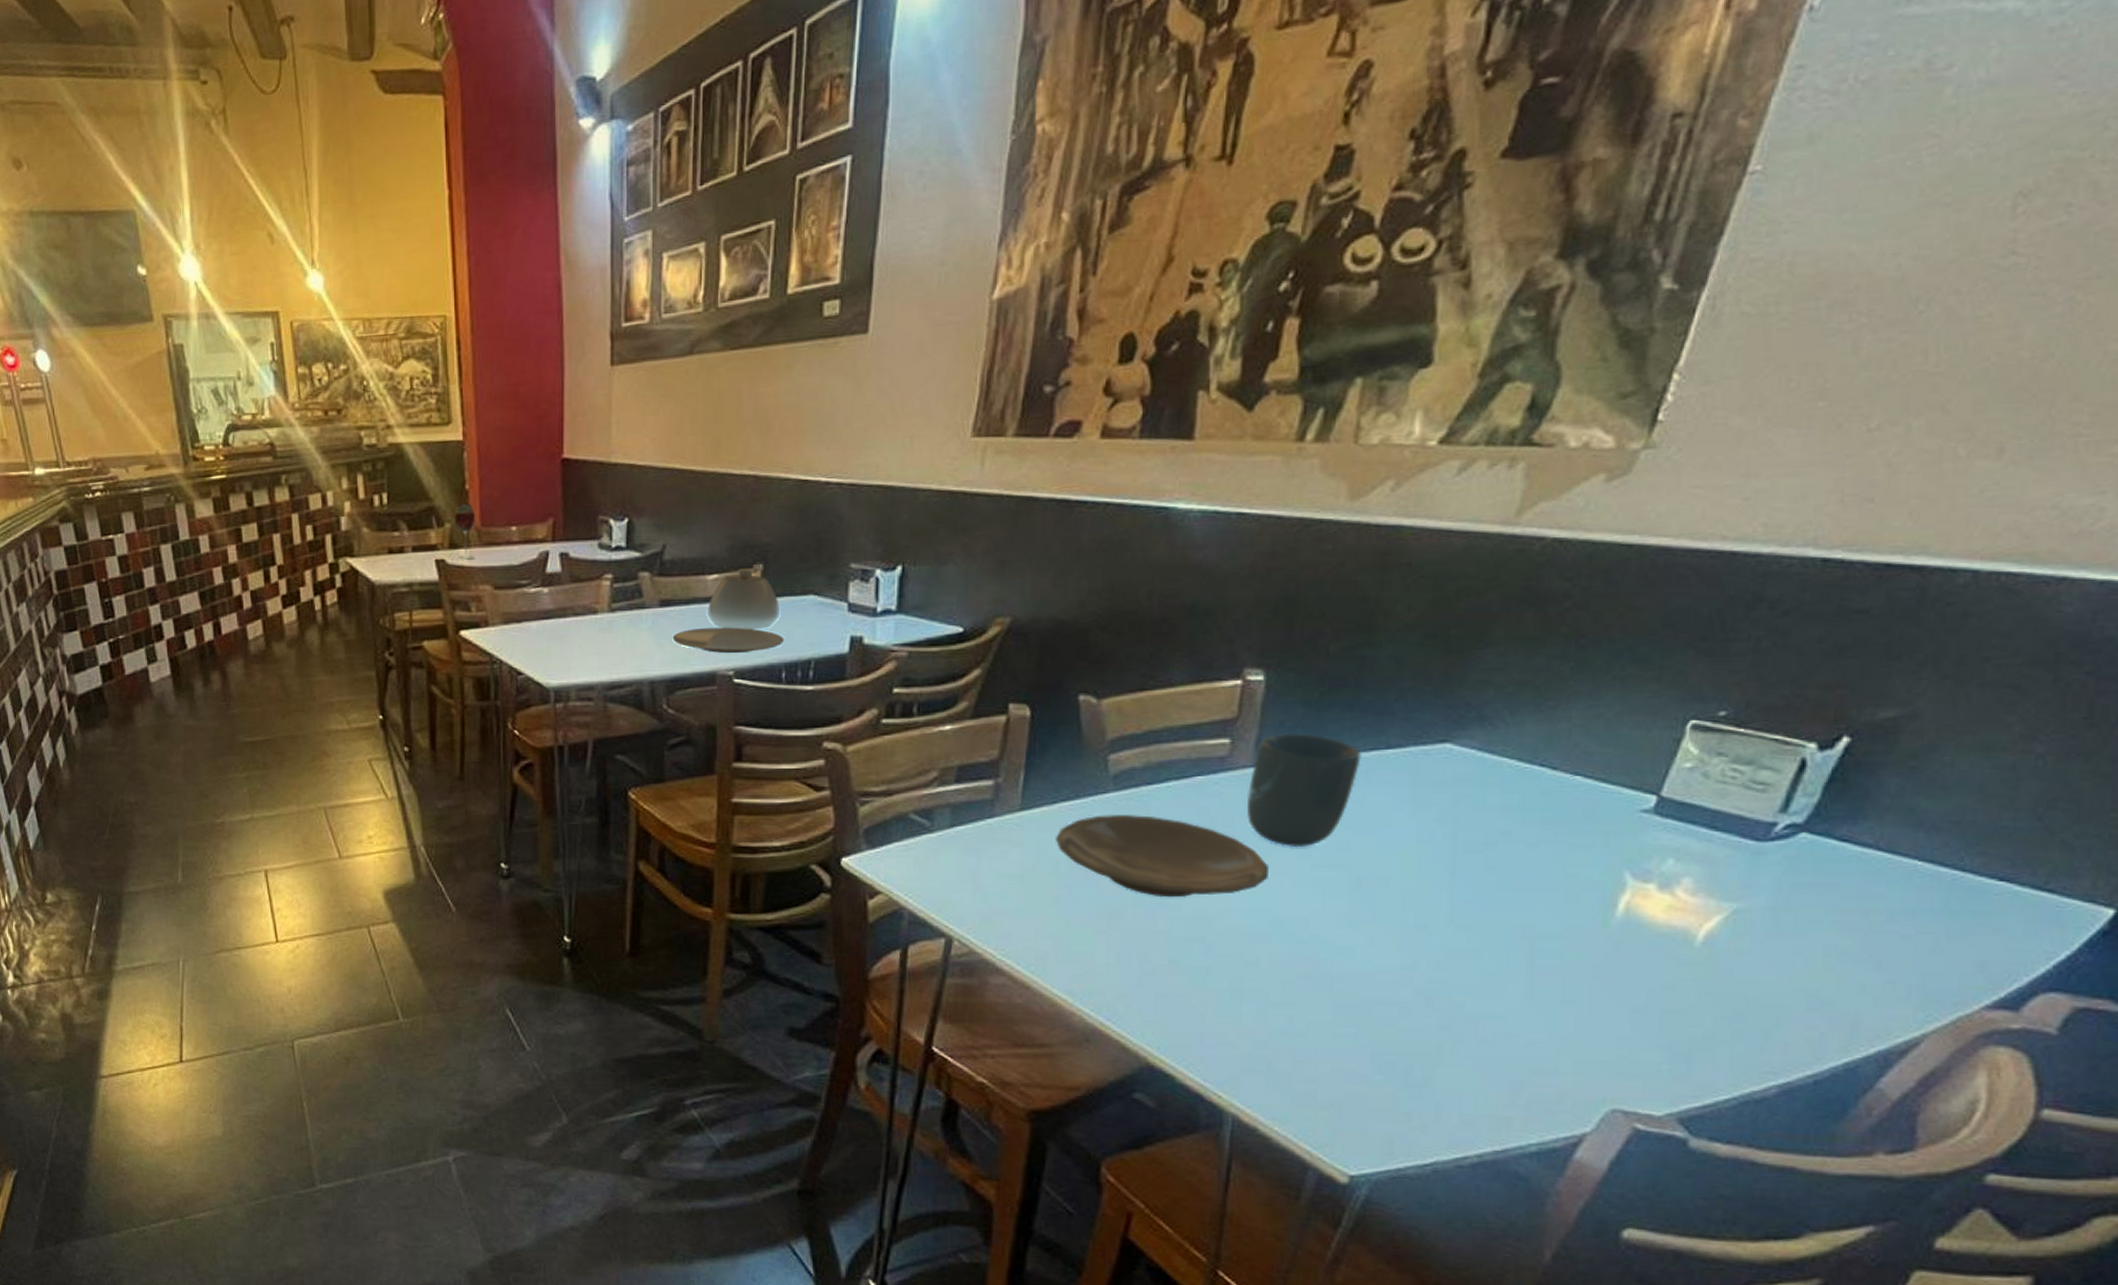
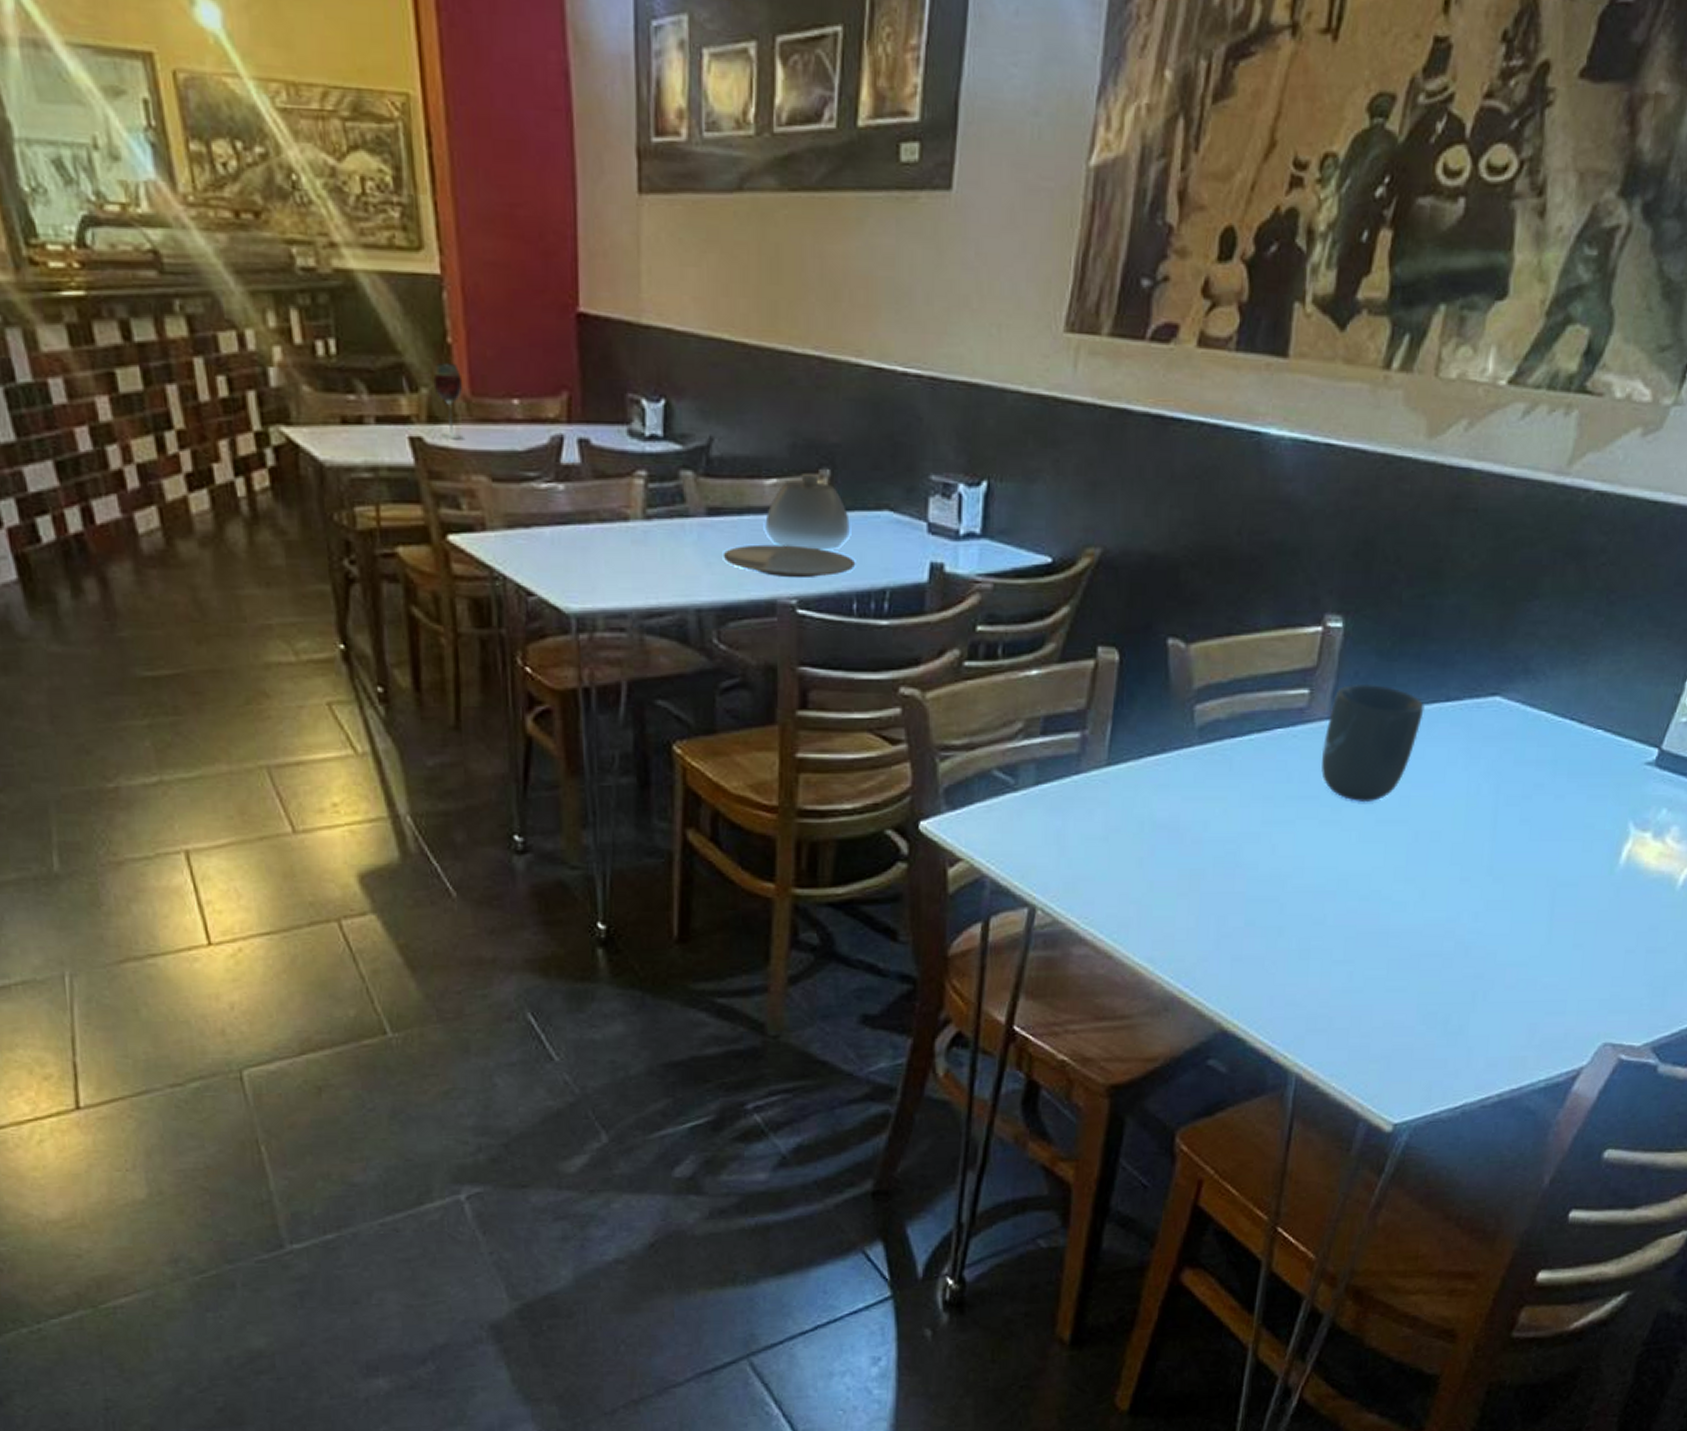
saucer: present [1056,815,1269,898] -> none [1141,770,1338,857]

